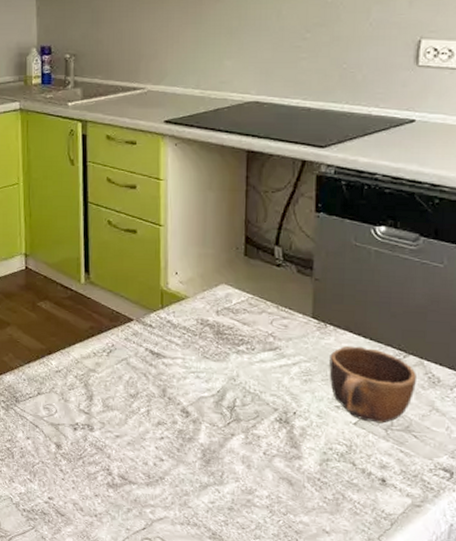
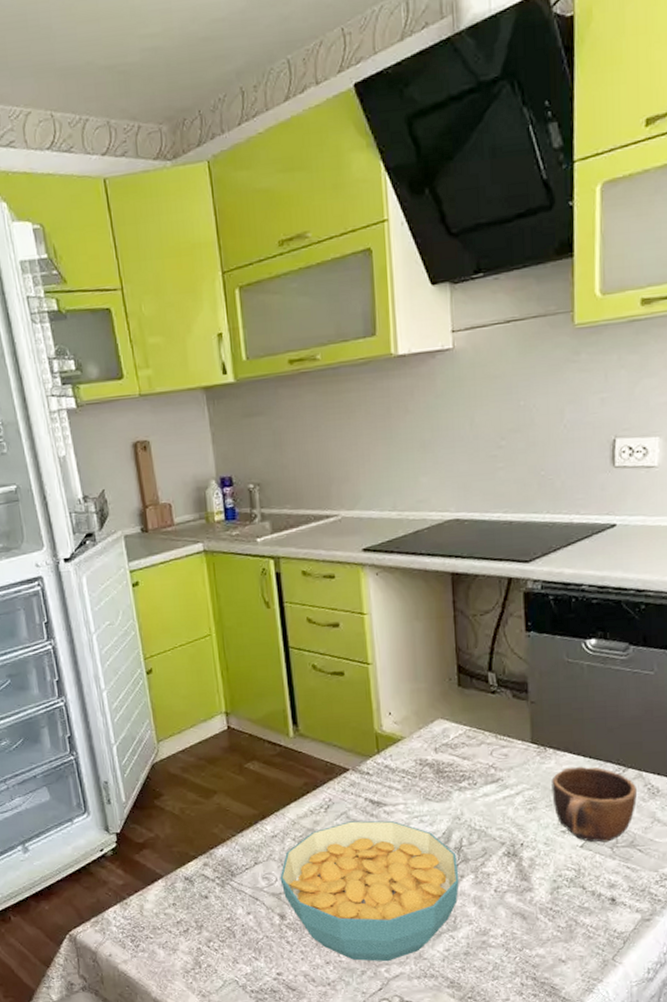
cereal bowl: none [60,367,230,504] -> present [280,820,459,962]

